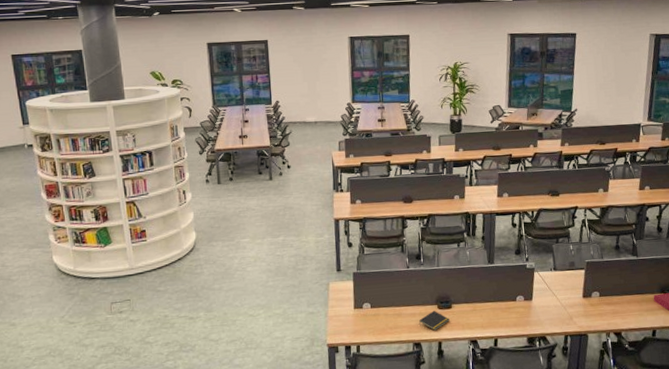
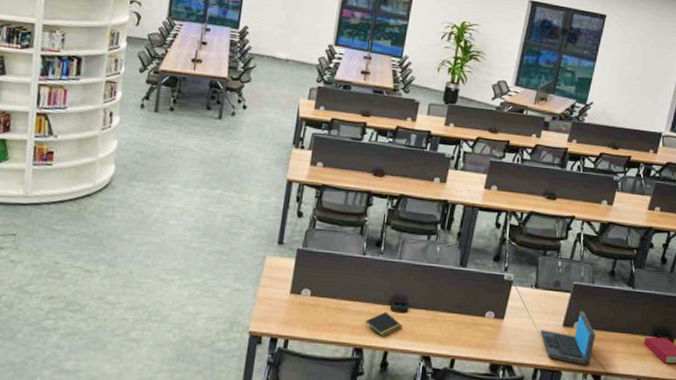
laptop: none [565,283,612,326] -> present [540,311,596,366]

